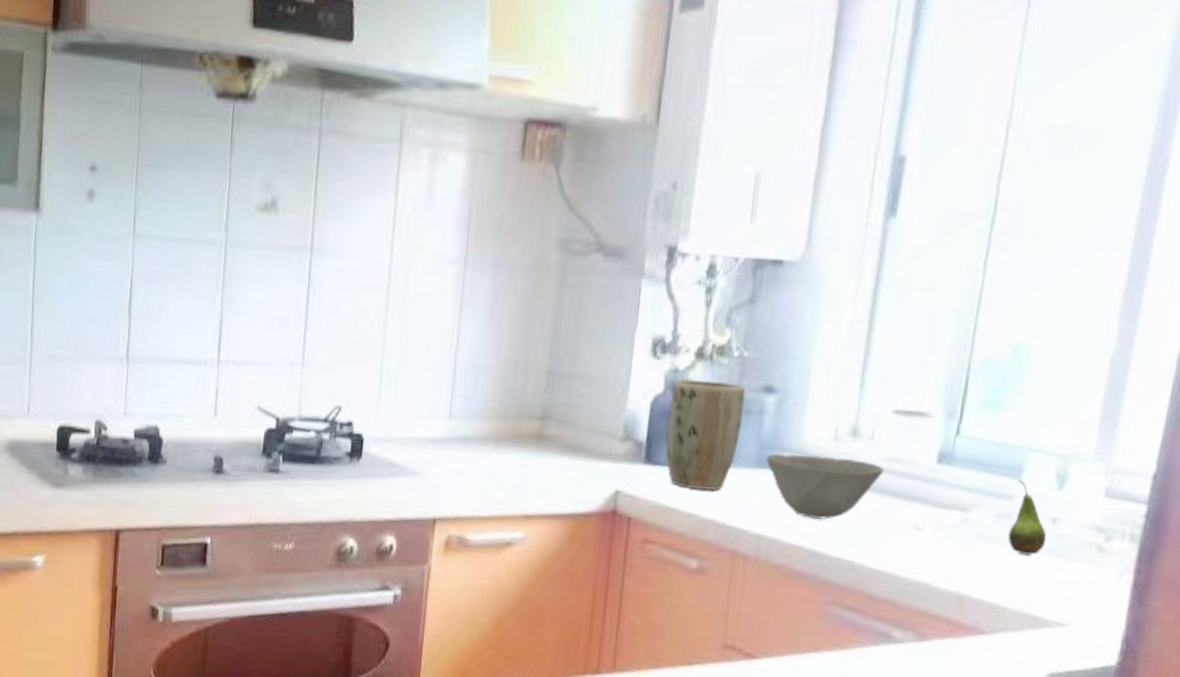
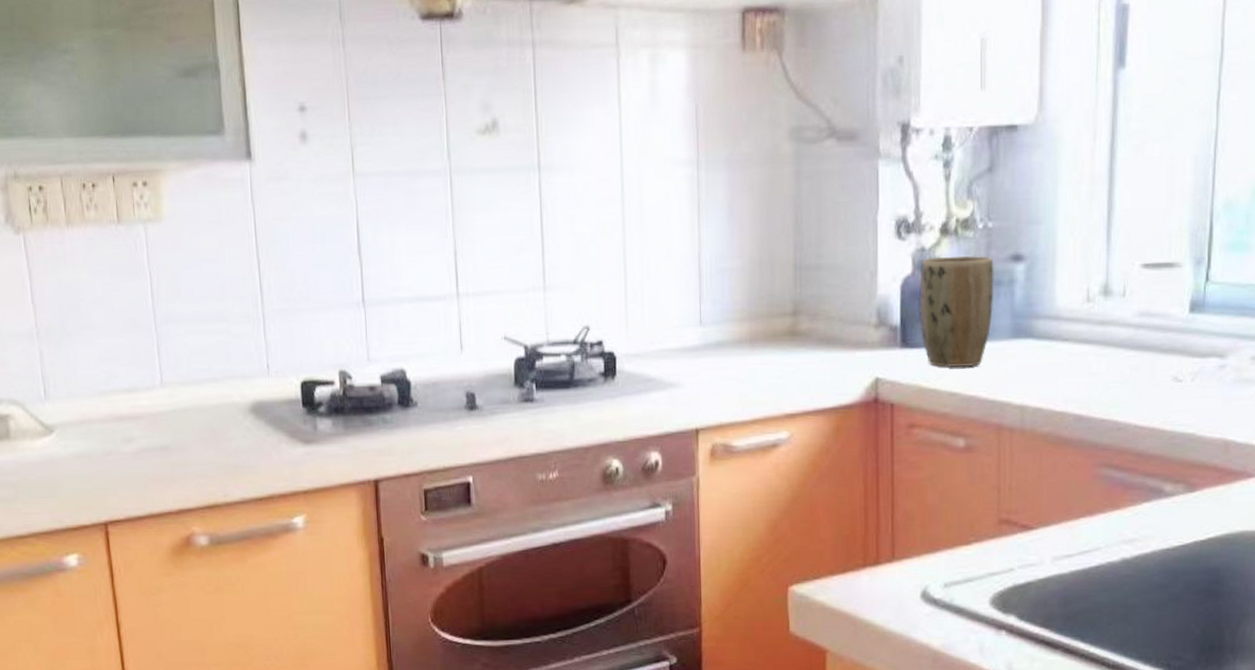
bowl: present [766,453,885,520] -> none [1021,319,1139,384]

